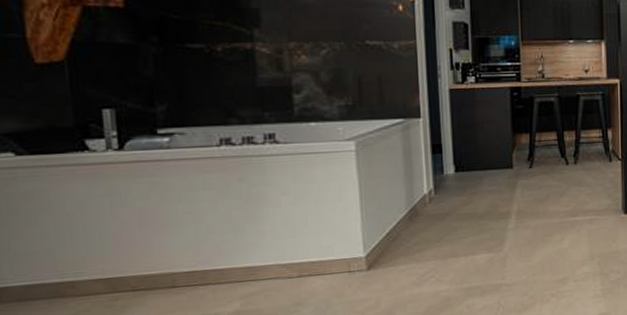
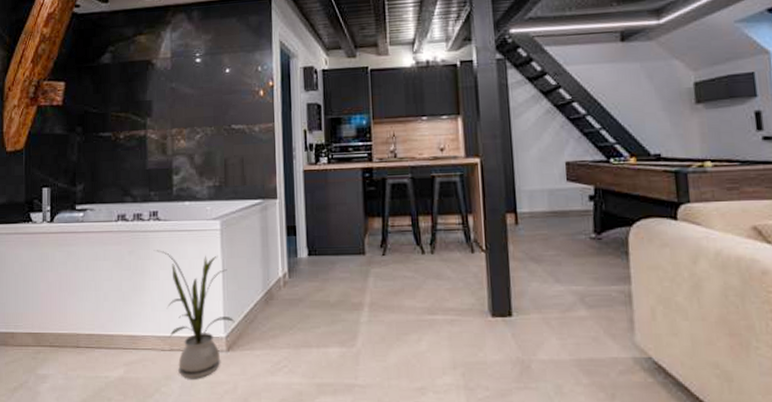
house plant: none [271,175,376,302] -> present [153,250,235,379]

